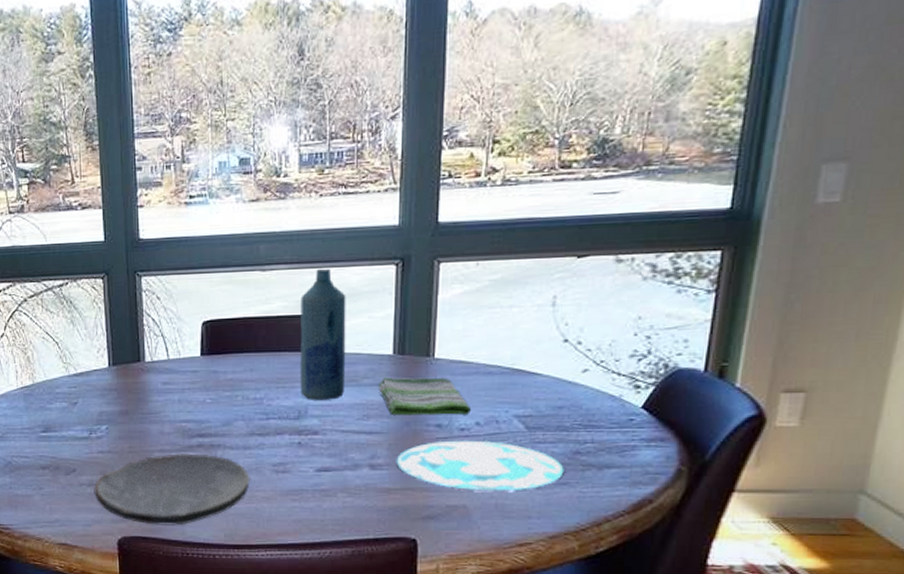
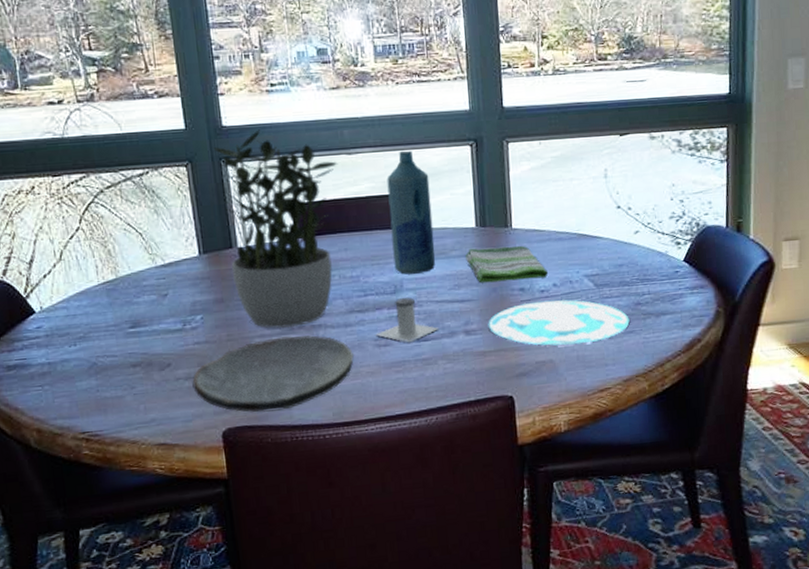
potted plant: none [129,243,251,446] -> present [213,129,338,329]
salt shaker: none [274,425,342,472] -> present [375,297,439,343]

